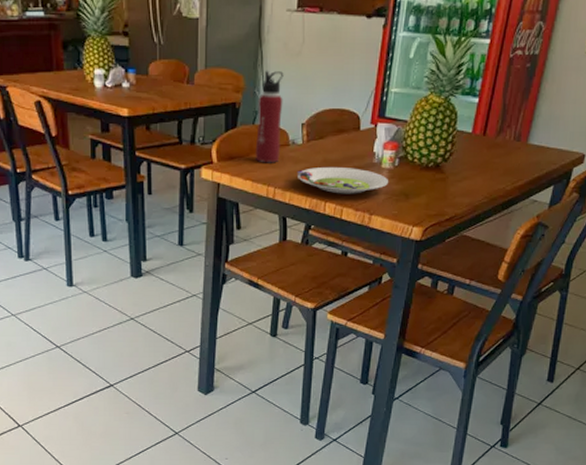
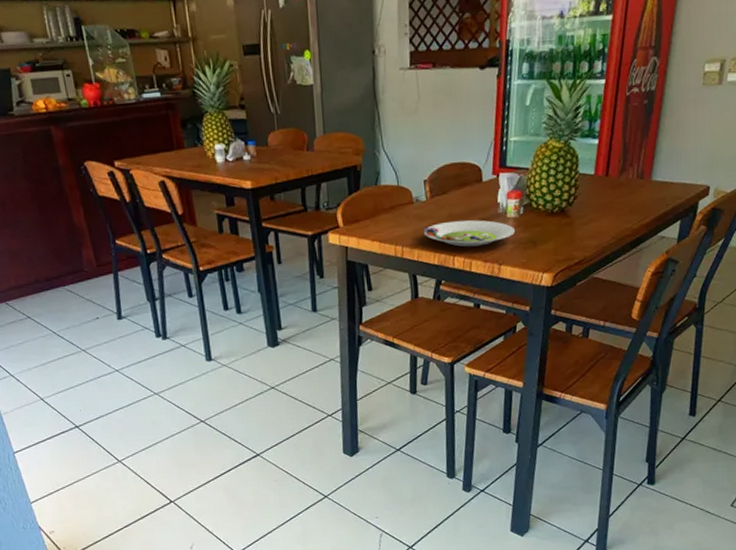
water bottle: present [255,70,284,163] -> none [378,130,405,223]

